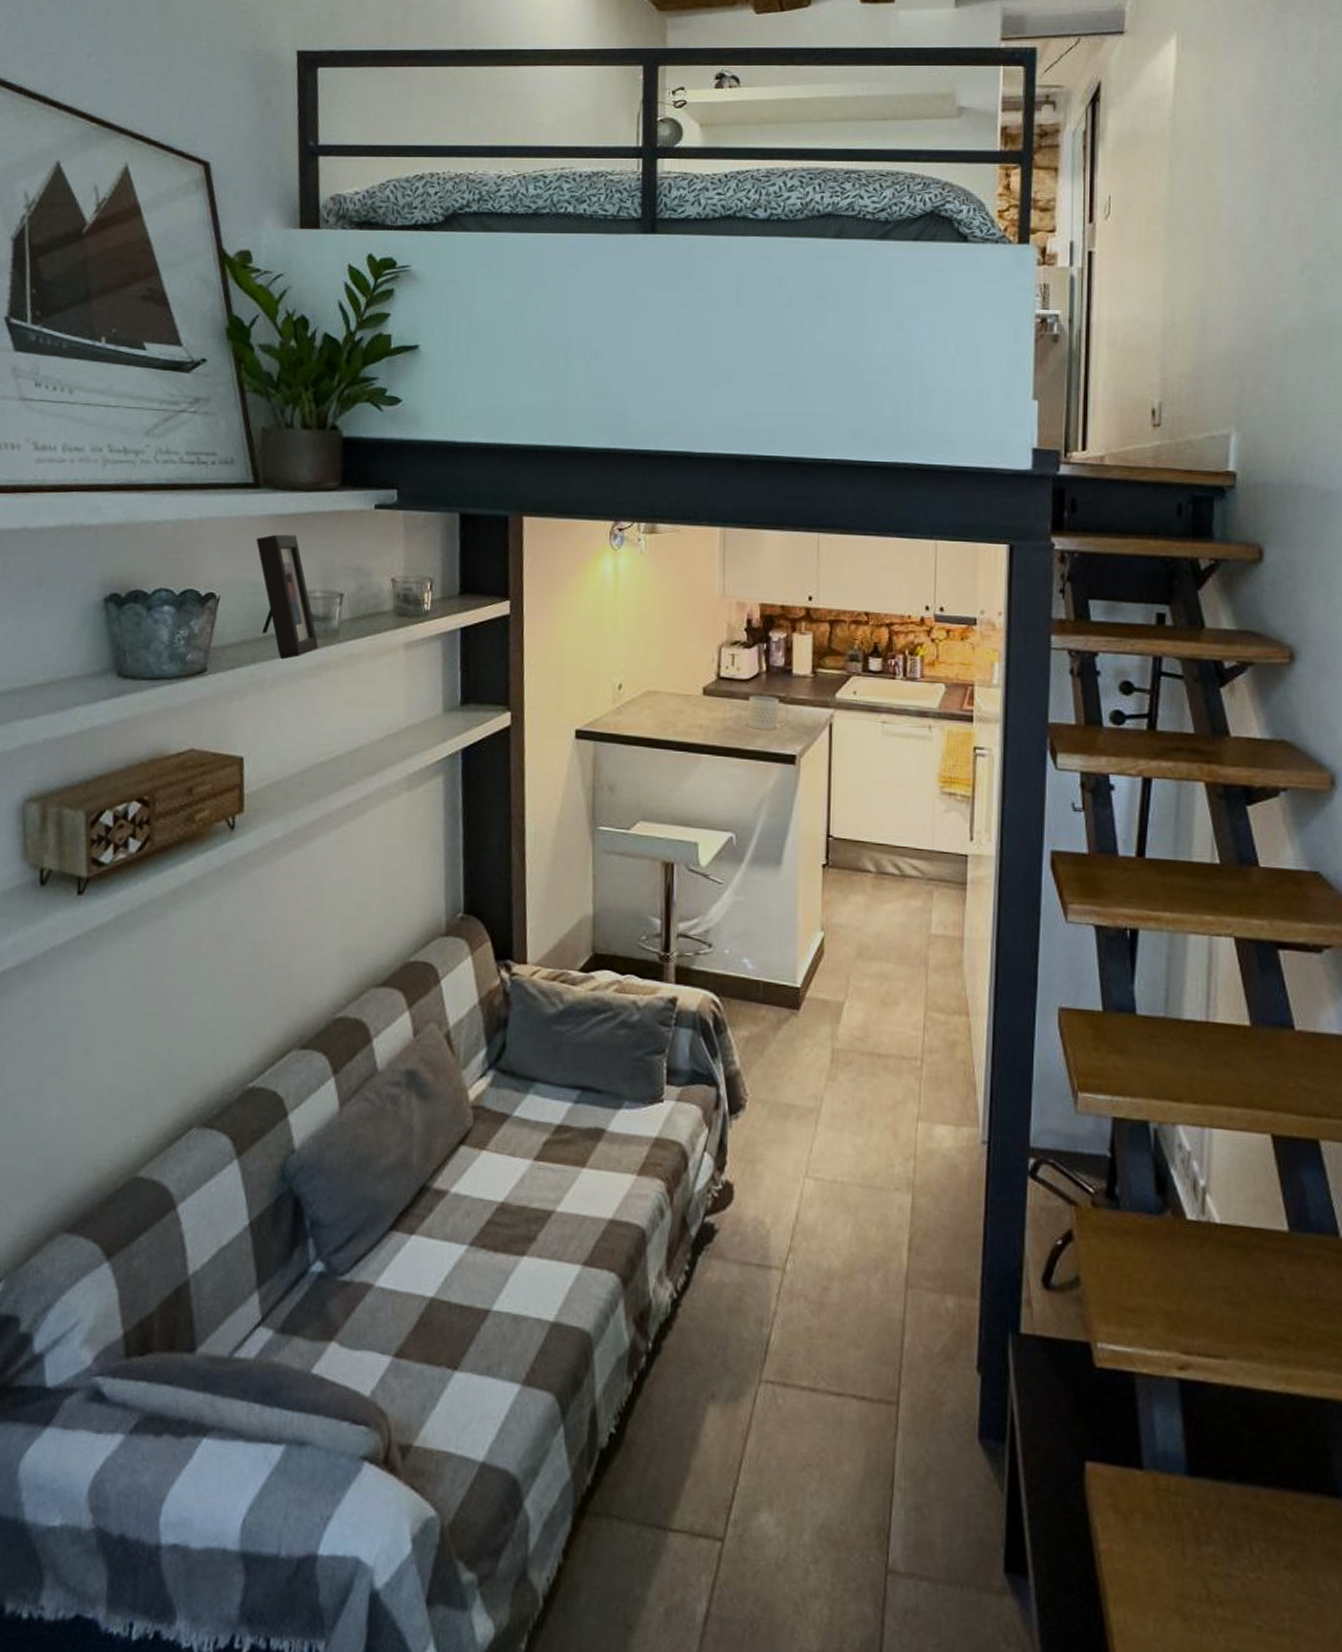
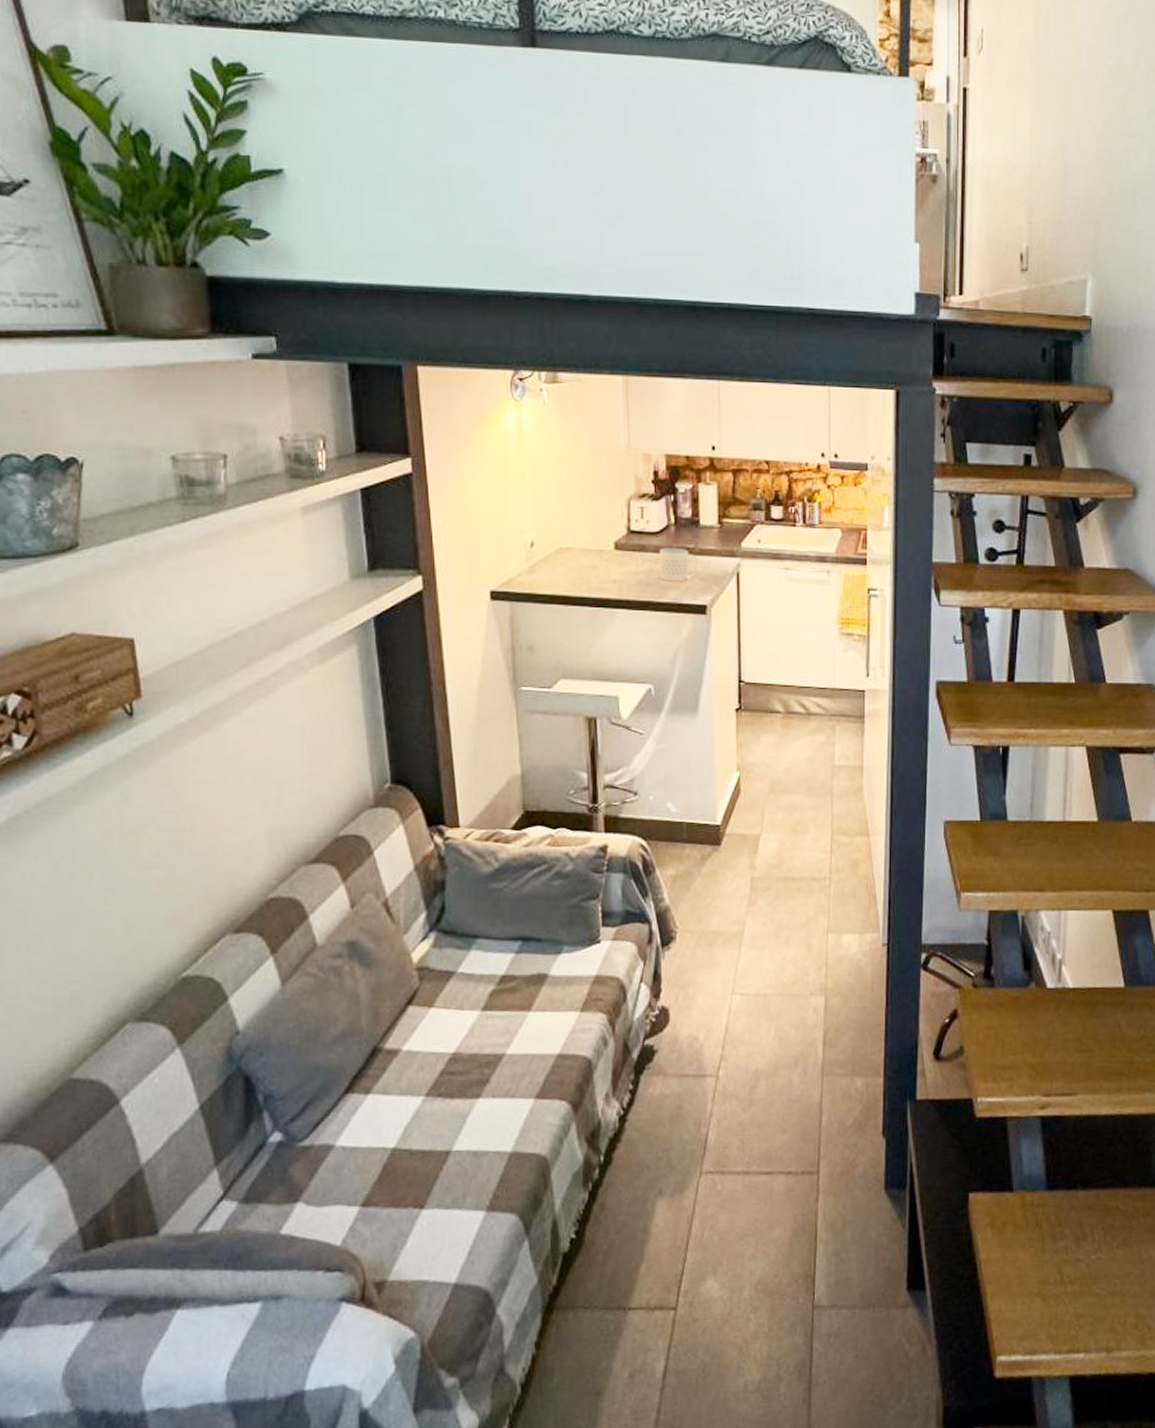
picture frame: present [256,534,318,660] -> none [118,389,205,530]

